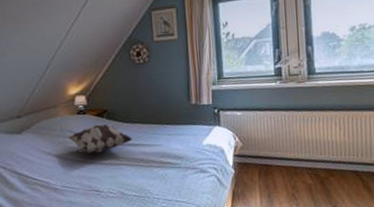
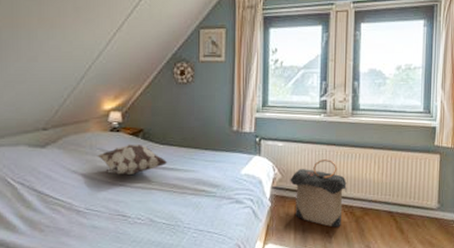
laundry hamper: none [251,124,309,190] -> present [290,159,347,227]

